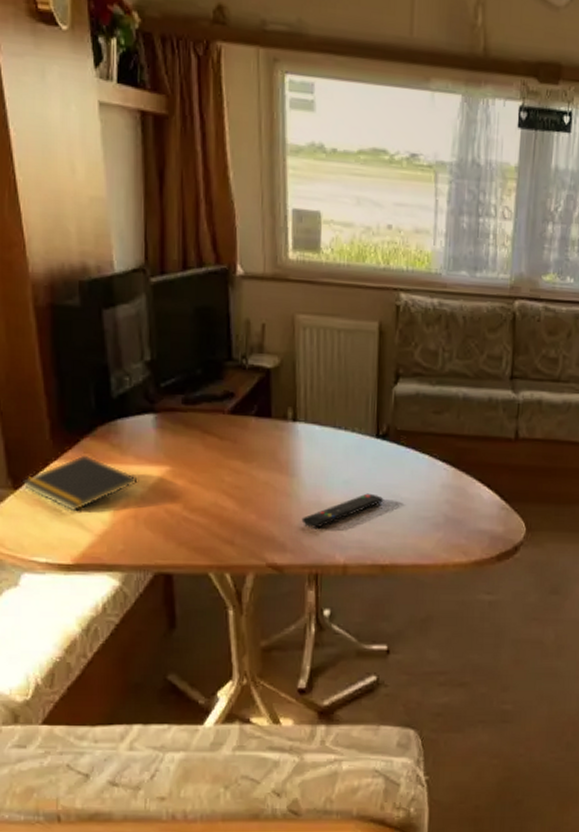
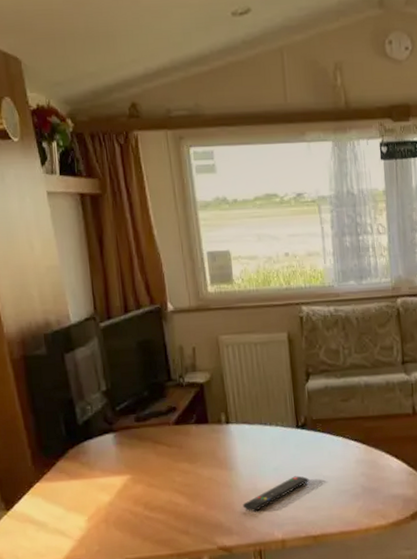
notepad: present [23,455,138,512] -> none [13,475,105,523]

